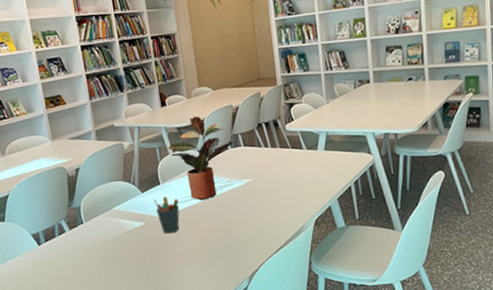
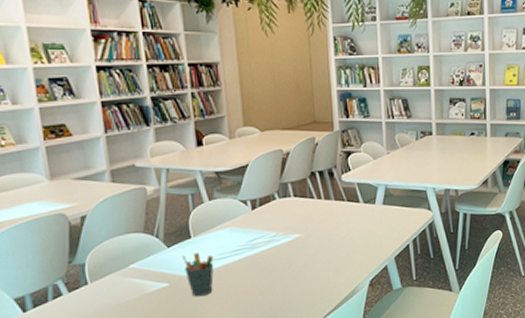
potted plant: present [167,116,235,200] -> none [202,159,284,258]

